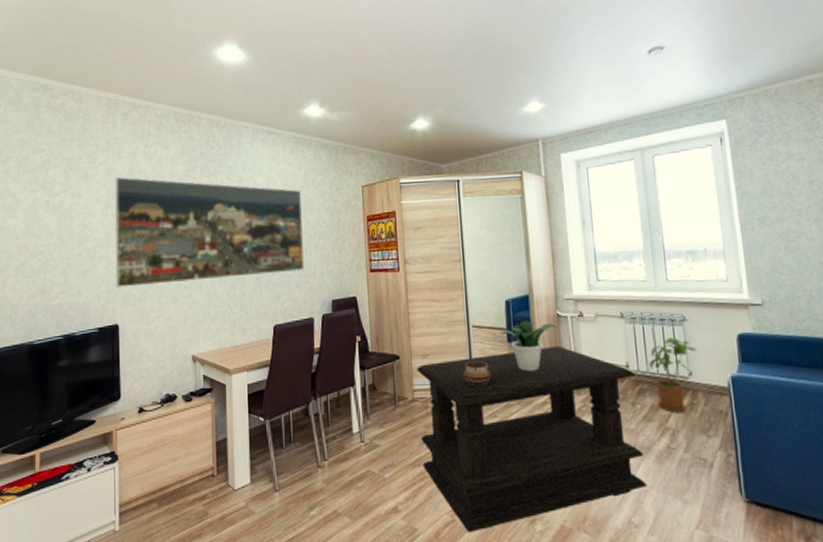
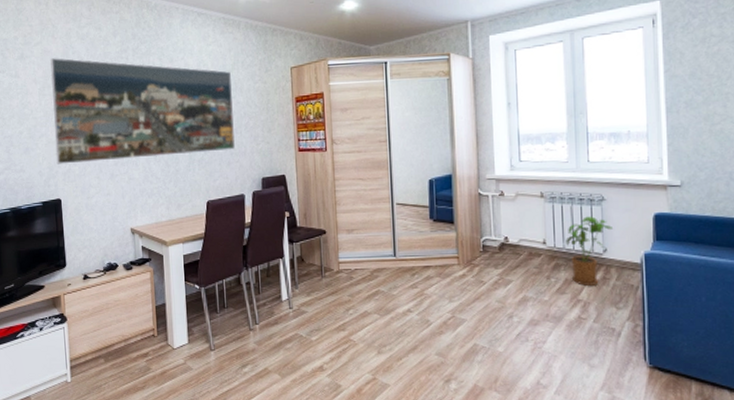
coffee table: present [416,345,647,533] -> none [342,222,557,390]
decorative bowl: present [464,360,491,385] -> none [387,236,413,259]
potted plant: present [501,321,558,371] -> none [423,199,479,246]

